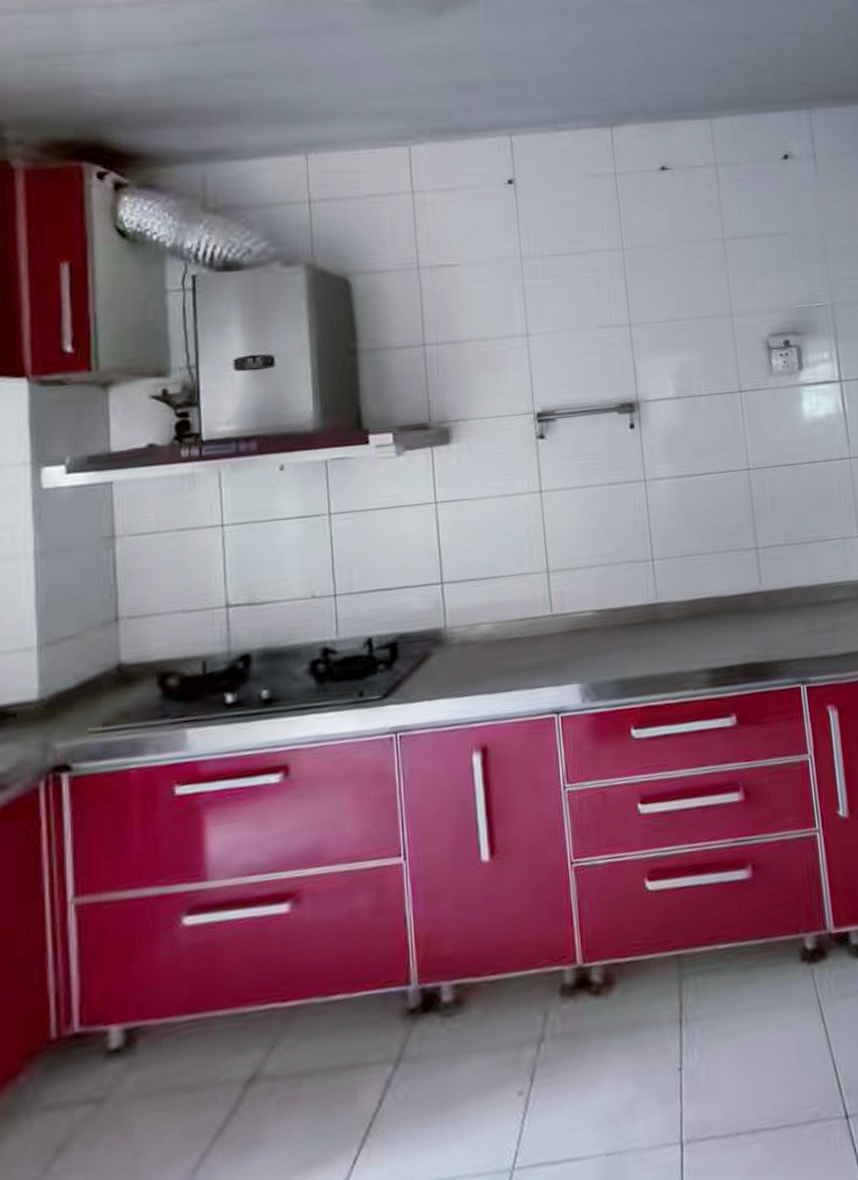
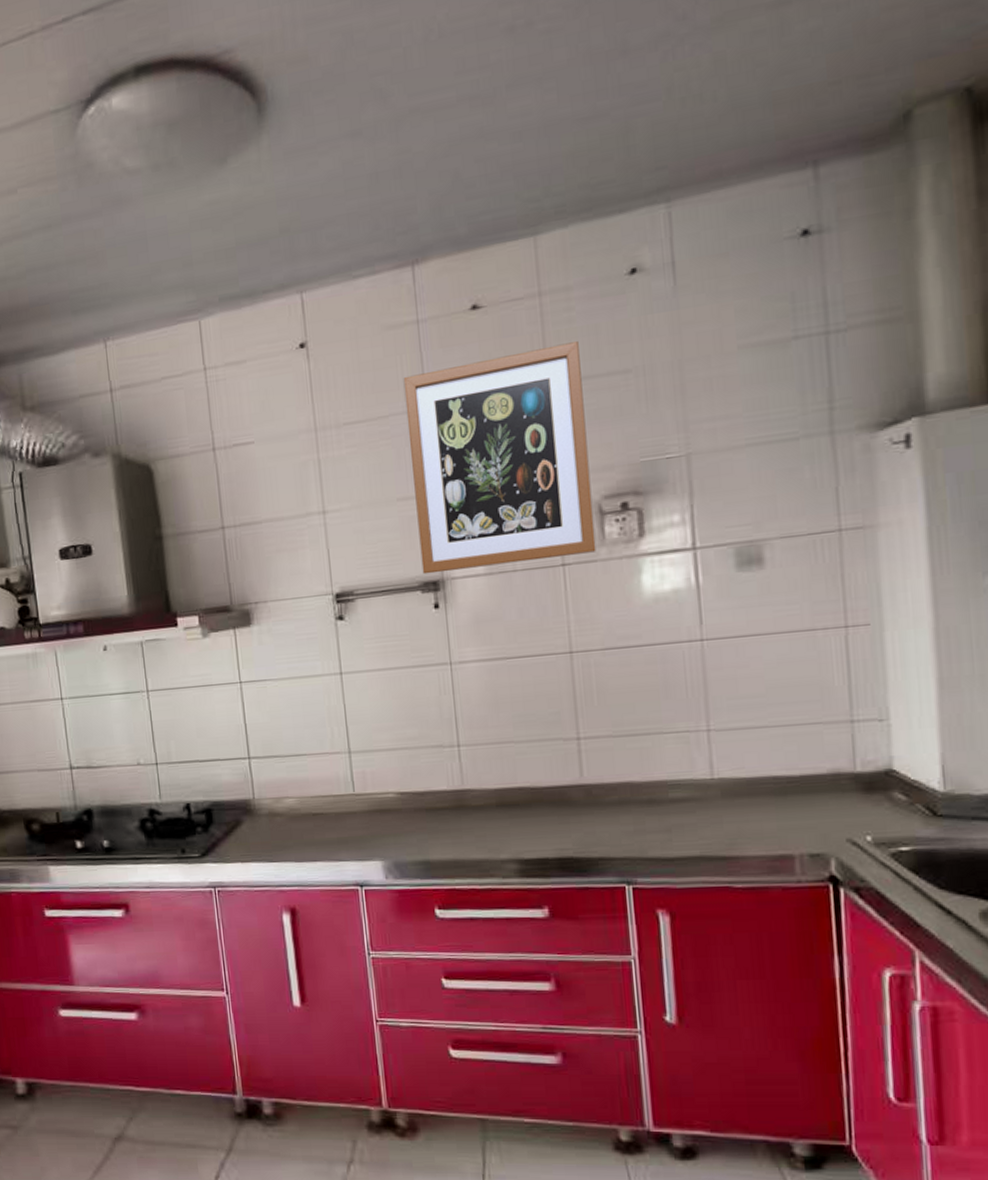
wall art: none [602,206,766,397] -> present [403,341,597,575]

